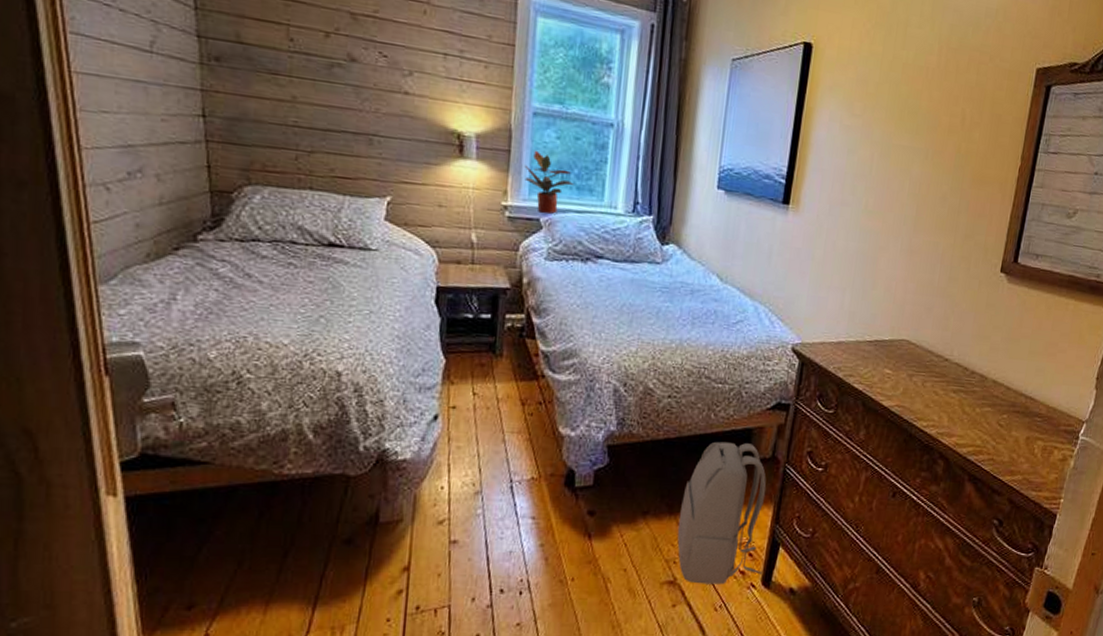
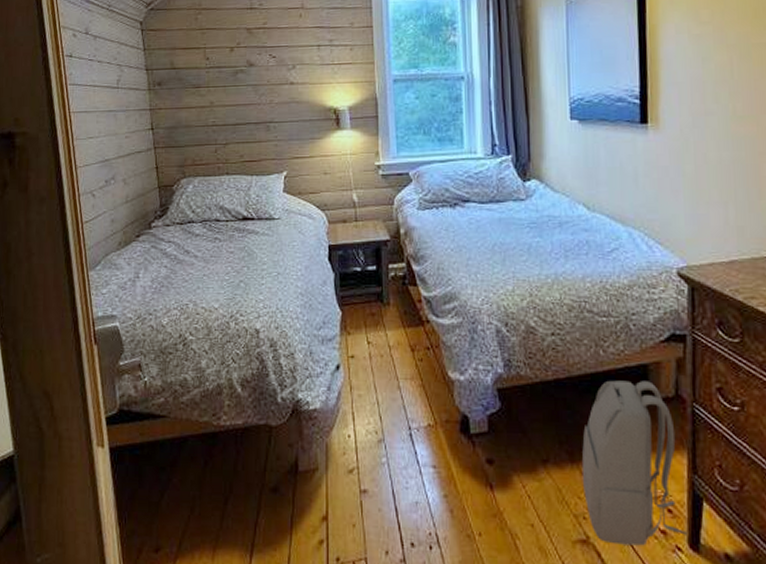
potted plant: present [524,150,575,215] -> none [391,112,436,168]

